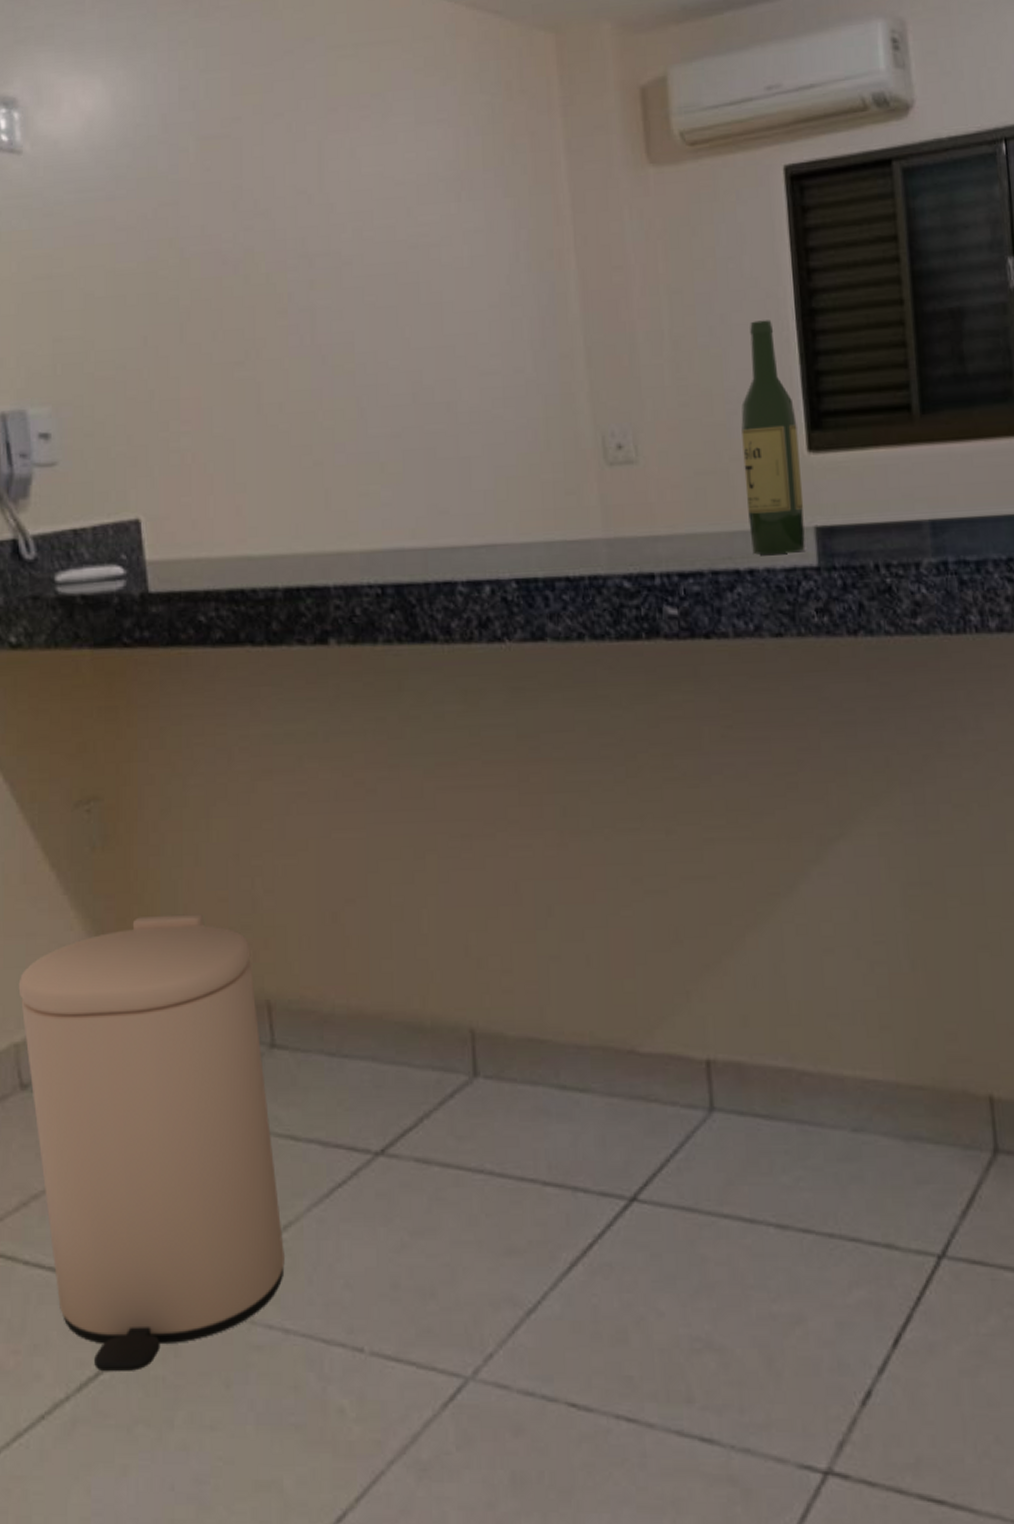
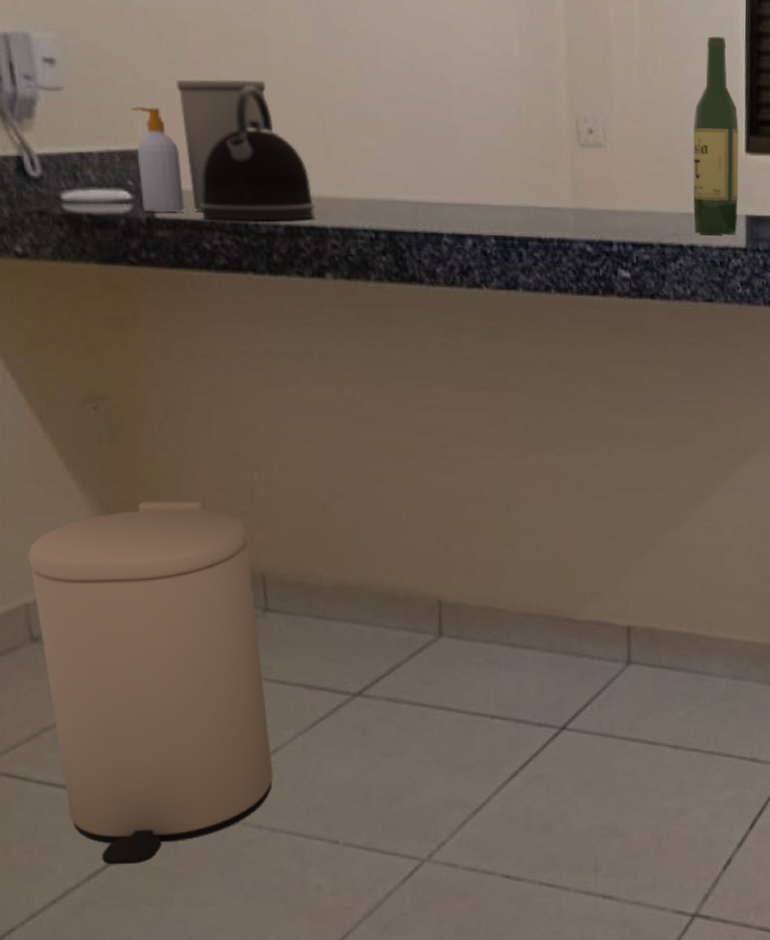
soap bottle: none [125,473,178,587] -> present [132,107,184,213]
canister: none [169,431,261,581] -> present [177,79,266,211]
kettle: none [195,437,316,590] -> present [200,85,316,222]

